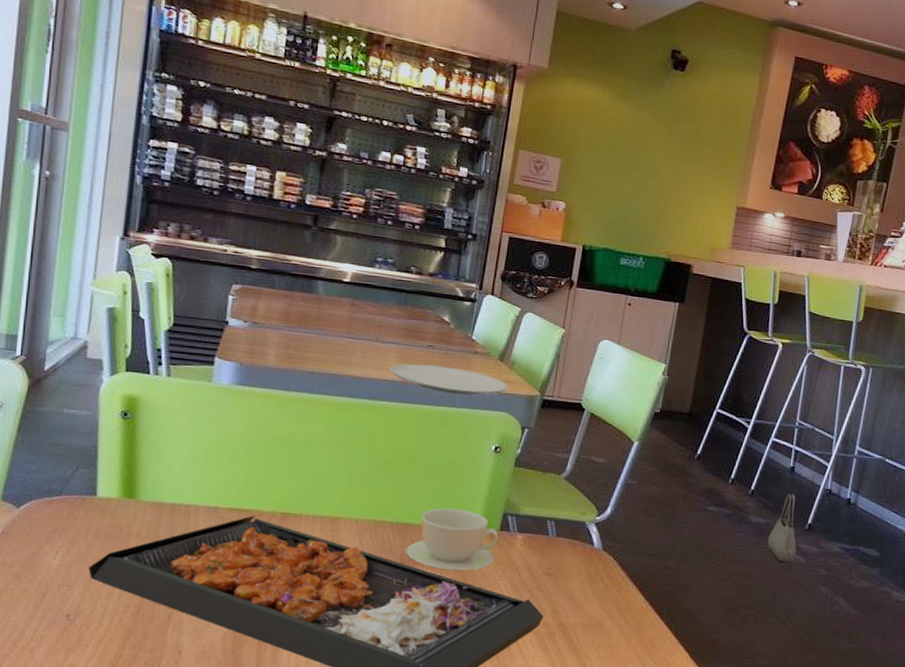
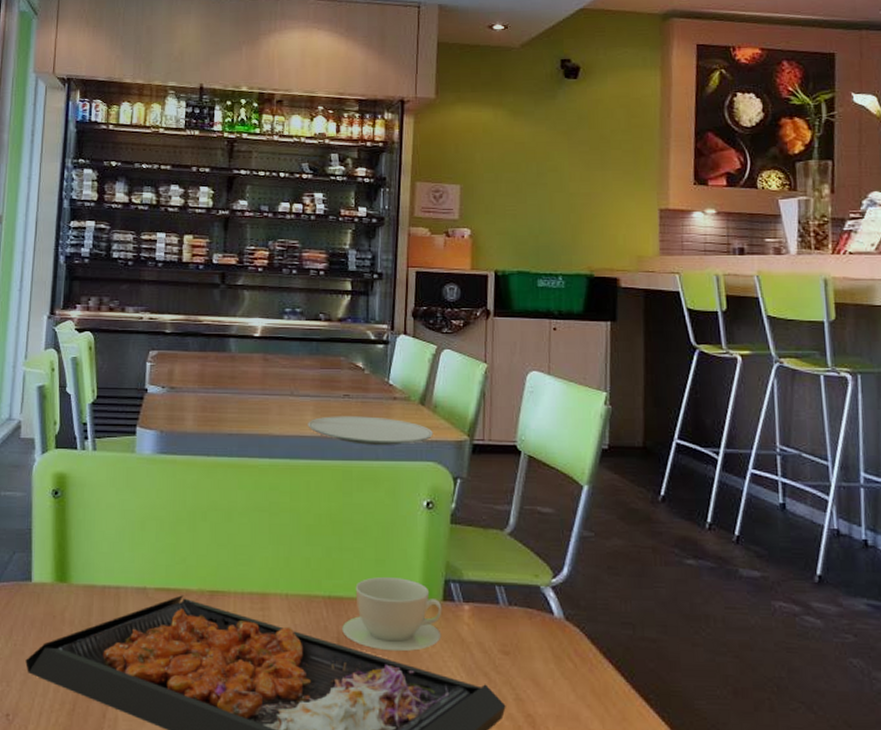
handbag: present [767,494,797,563] -> none [768,538,809,628]

